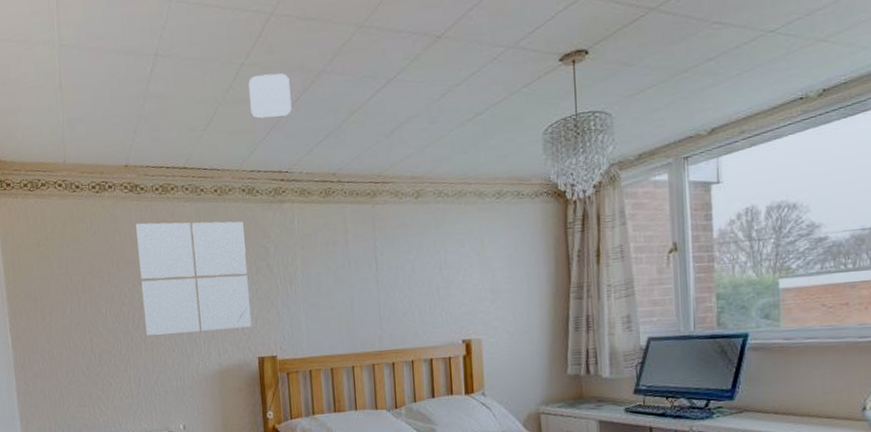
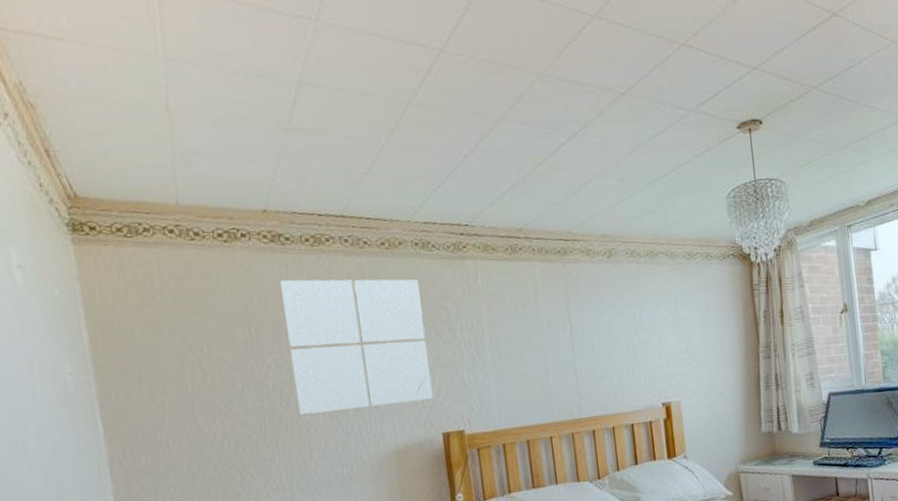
smoke detector: present [249,73,292,119] -> none [417,116,470,165]

